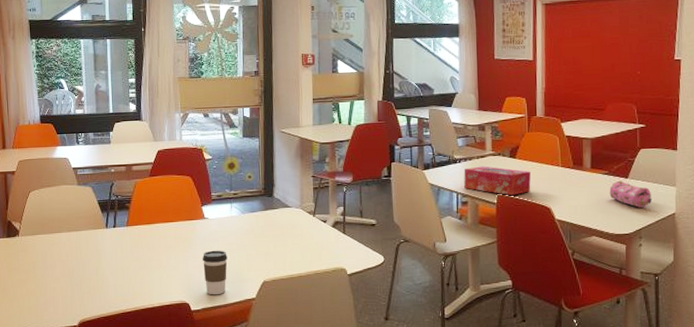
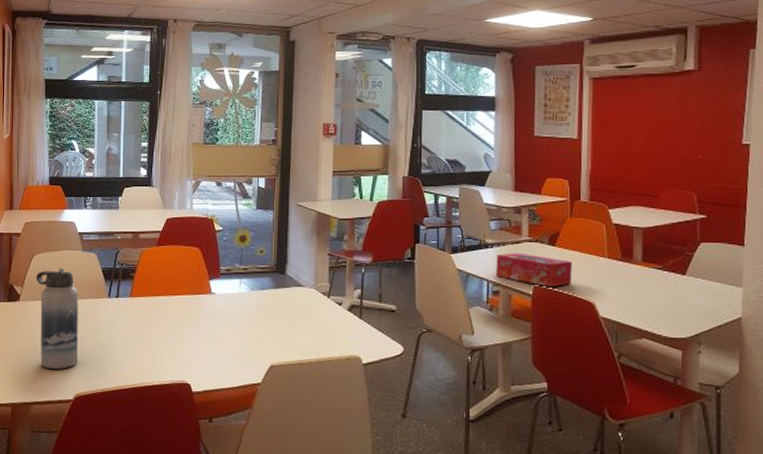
water bottle: none [33,203,81,298] -> present [35,268,79,369]
coffee cup: present [203,250,228,295] -> none [207,328,233,377]
pencil case: present [609,180,653,208] -> none [663,277,714,309]

